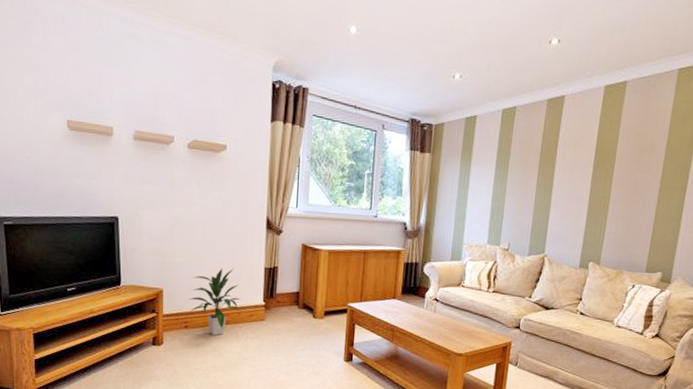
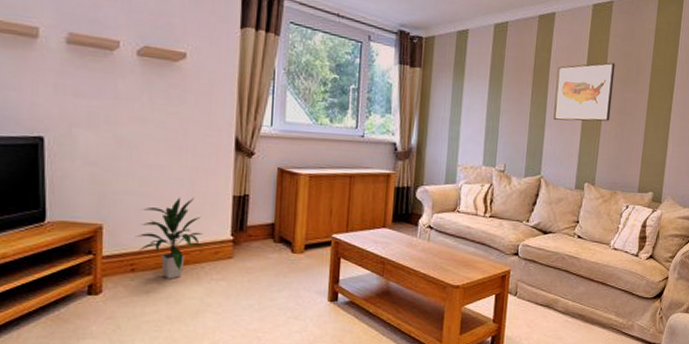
wall art: none [559,143,627,202] -> present [553,62,615,121]

